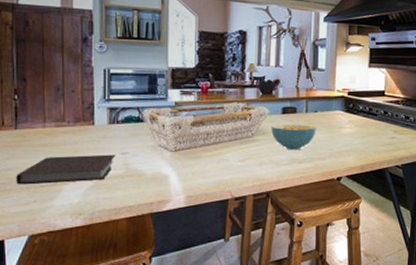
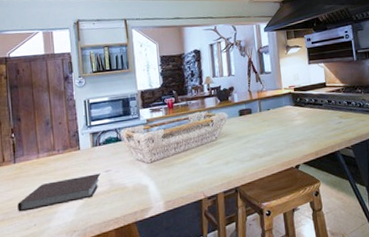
cereal bowl: present [271,124,316,150] -> none [231,122,271,147]

